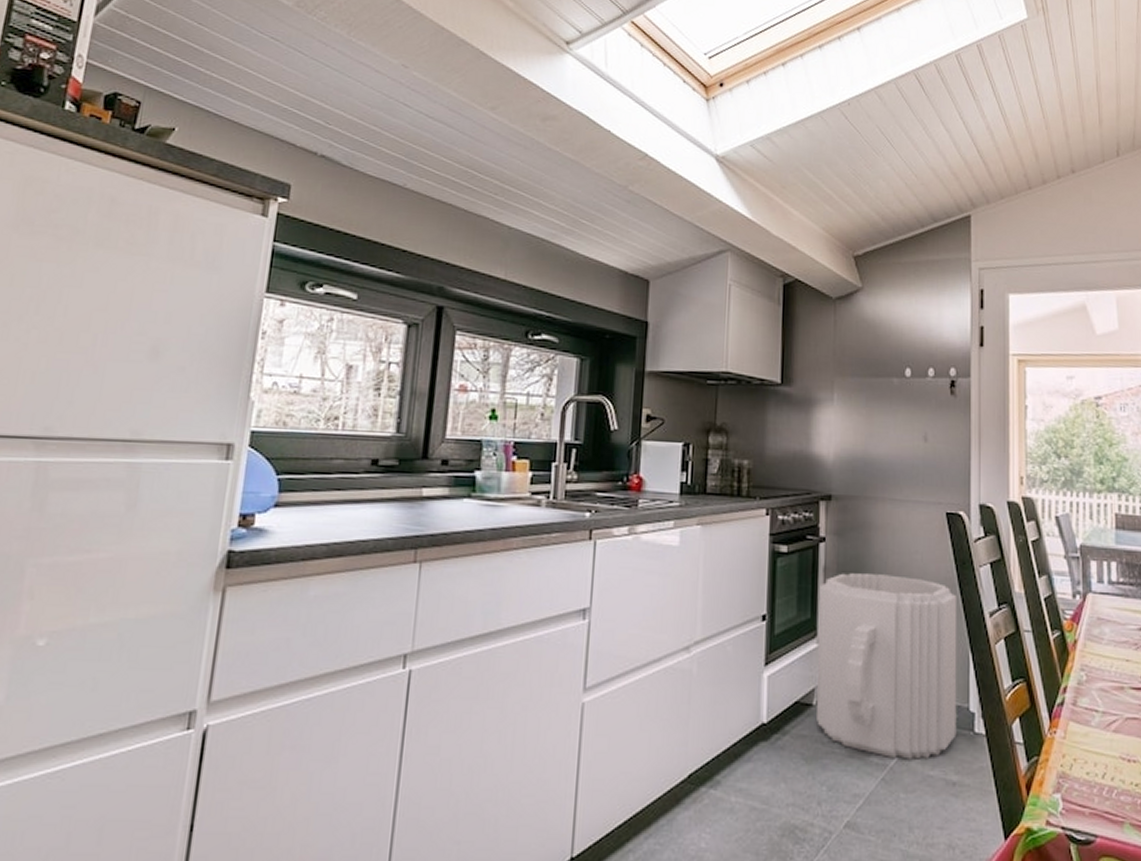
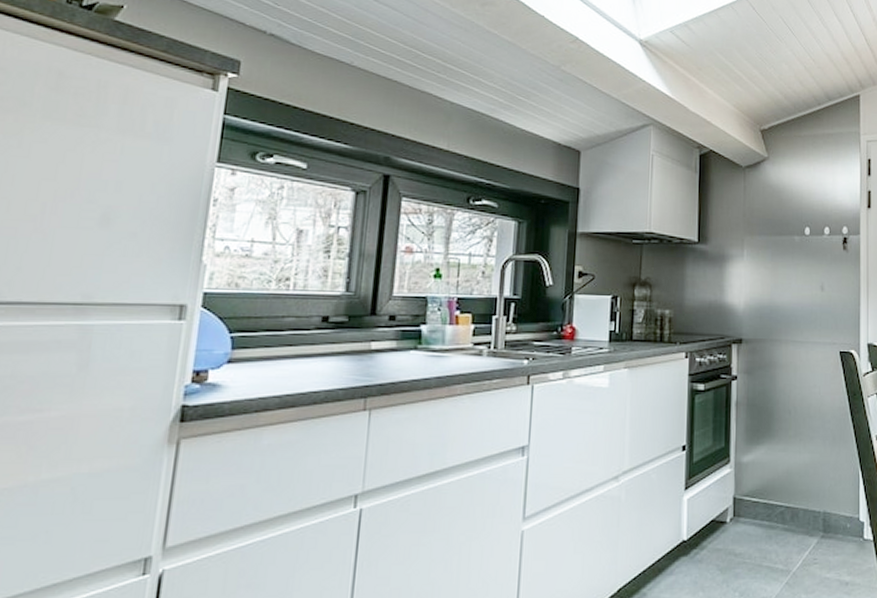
trash can: present [817,572,958,760] -> none [730,405,849,565]

